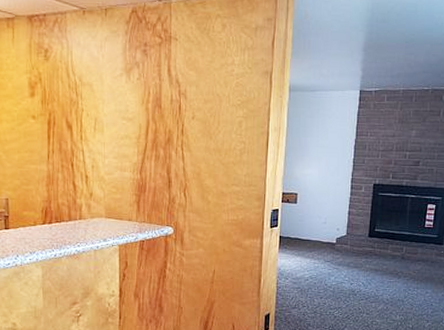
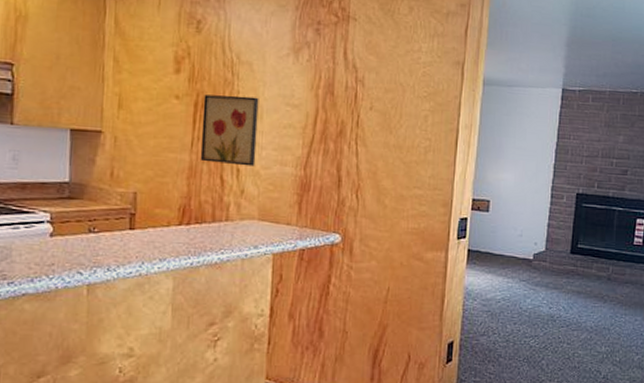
wall art: none [55,113,100,173] -> present [200,94,259,167]

